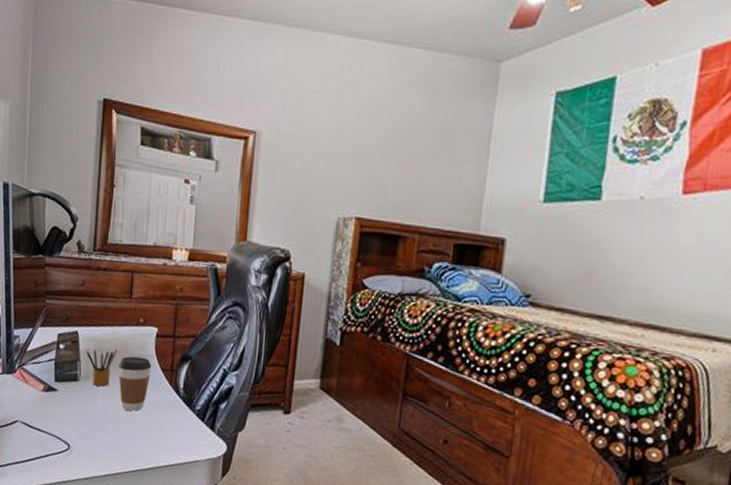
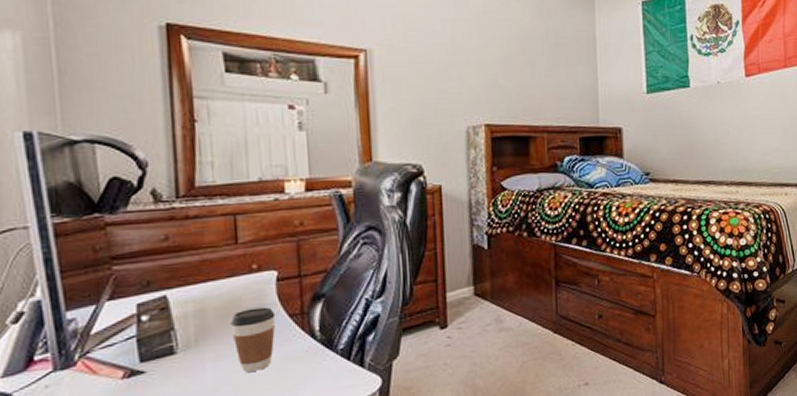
pencil box: present [85,349,117,387] -> none [181,306,226,354]

